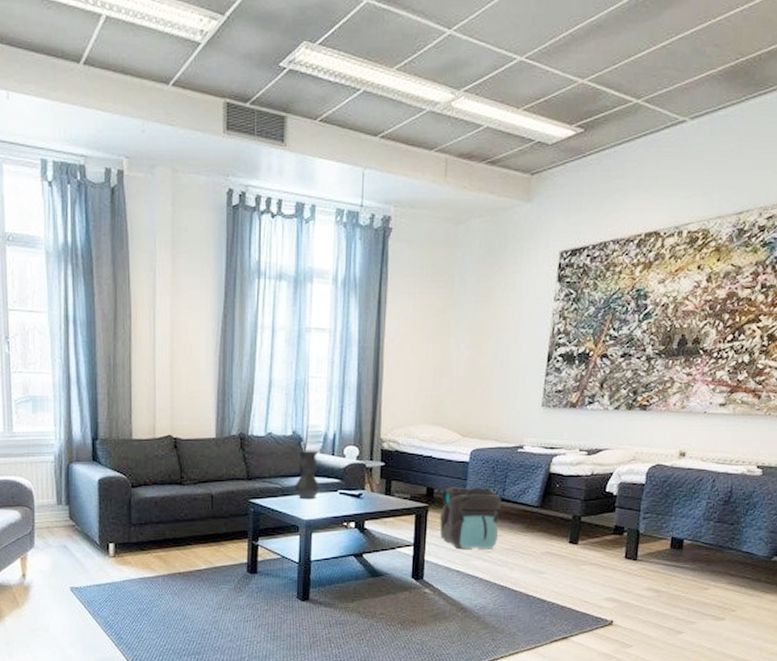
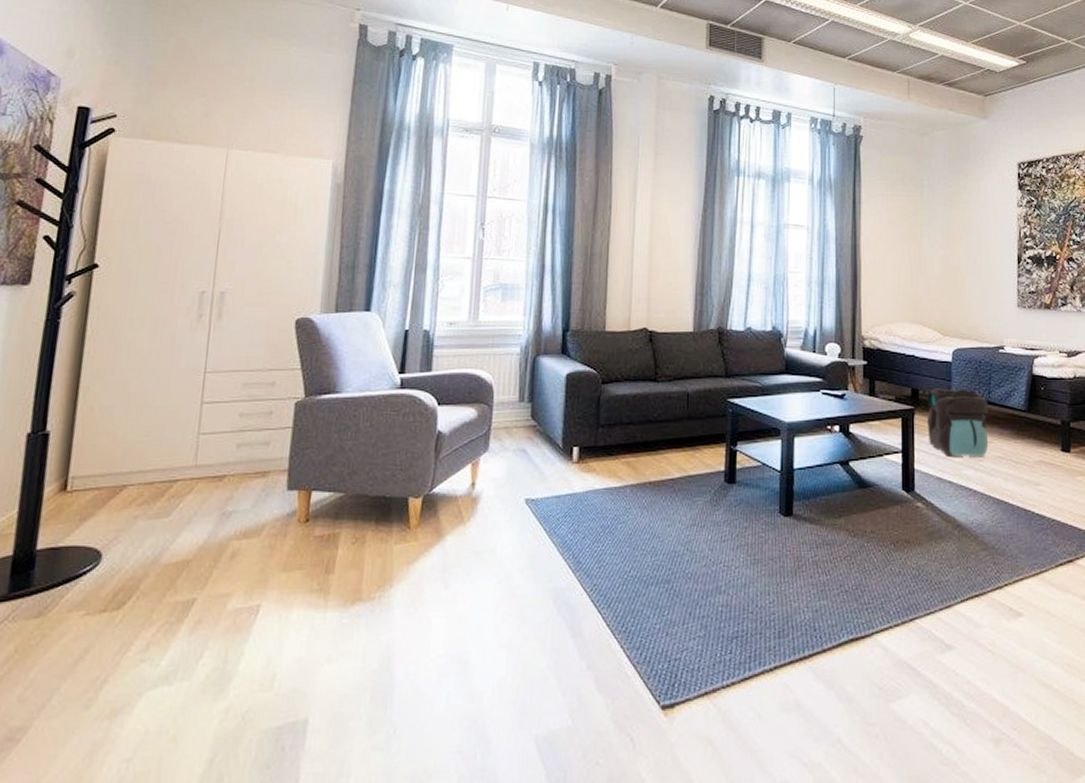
vase: present [294,450,320,500] -> none [775,346,801,400]

